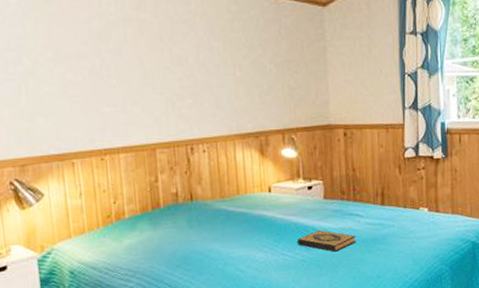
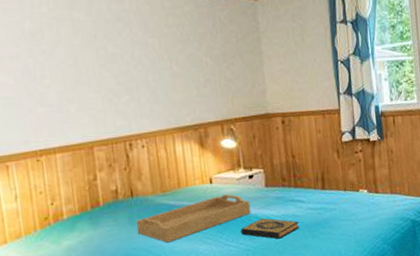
serving tray: none [194,204,308,248] -> present [136,194,251,243]

